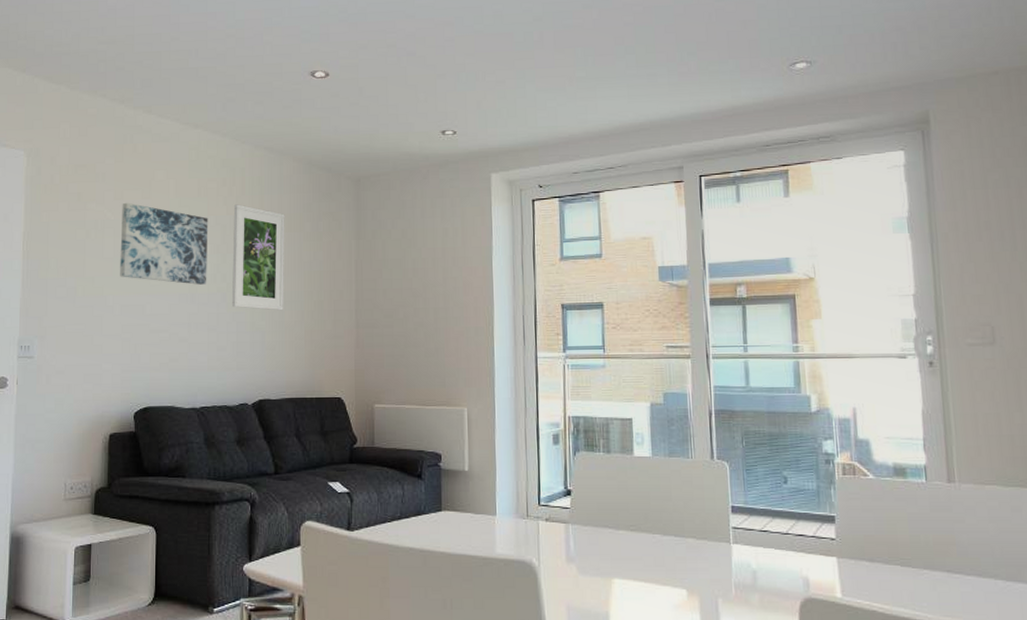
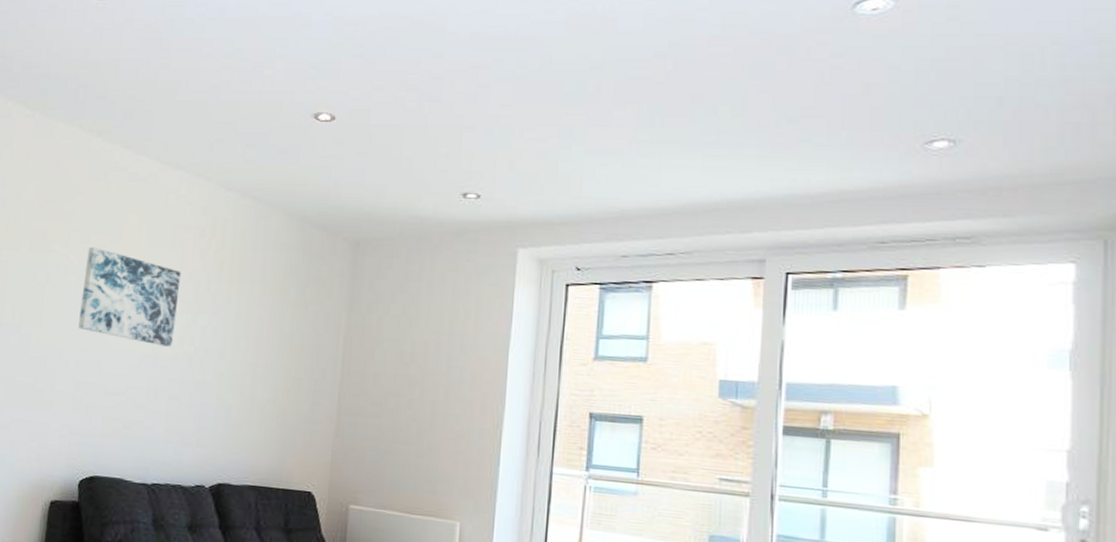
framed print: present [231,204,285,311] -> none [197,259,268,385]

